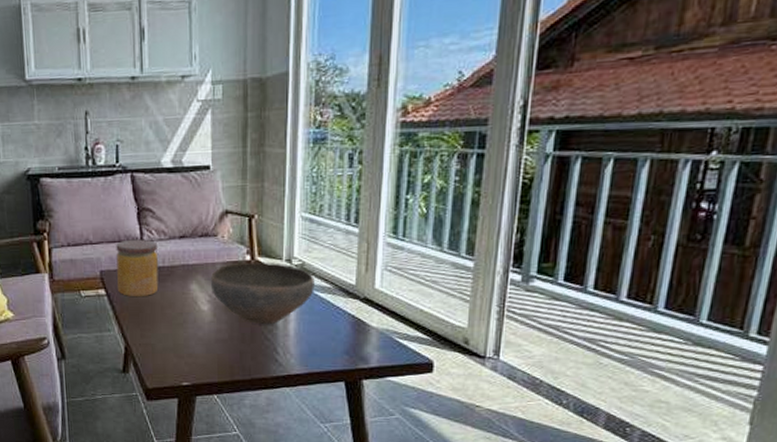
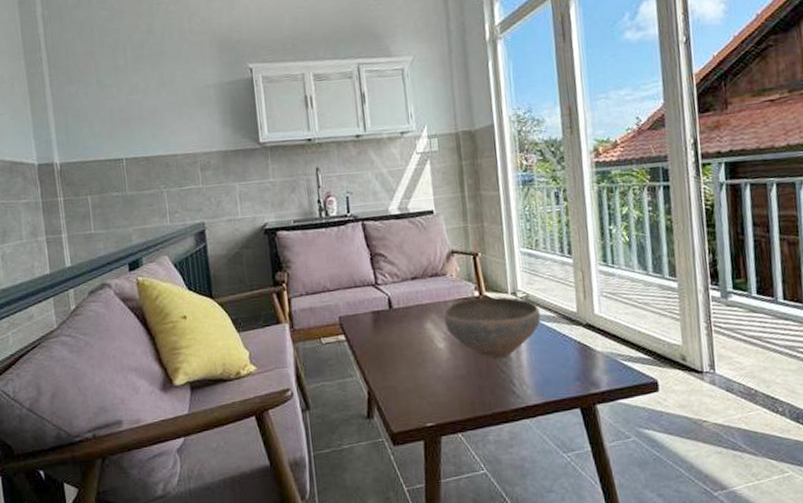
jar: present [116,239,159,297] -> none [352,283,396,341]

